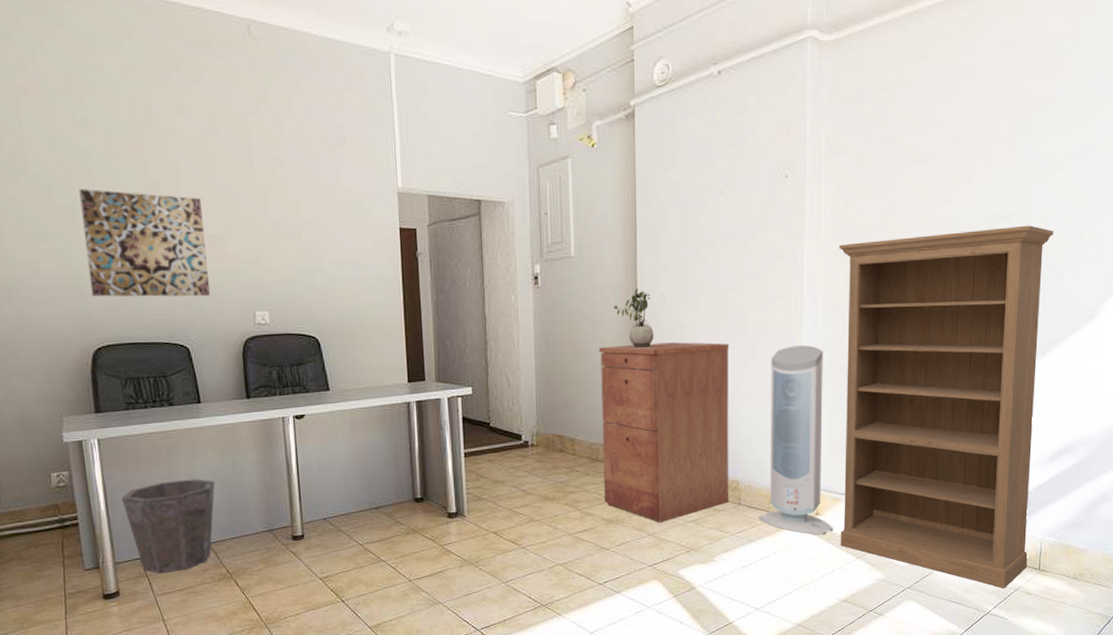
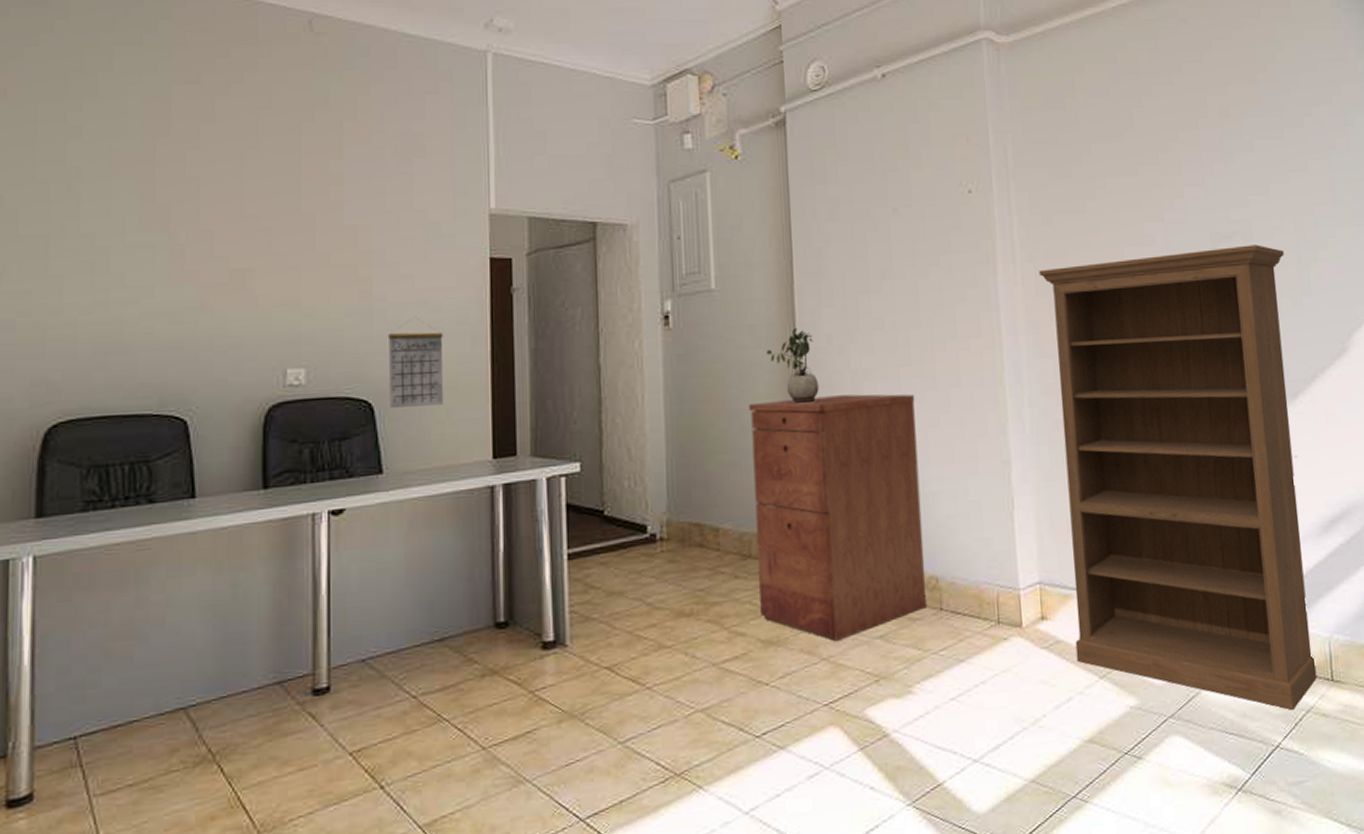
wall art: present [79,189,210,297] -> none [54,213,225,355]
waste bin: present [121,479,215,574] -> none [57,609,204,761]
calendar: none [326,285,370,344] -> present [387,331,443,409]
air purifier: present [758,345,833,535] -> none [966,394,1066,648]

